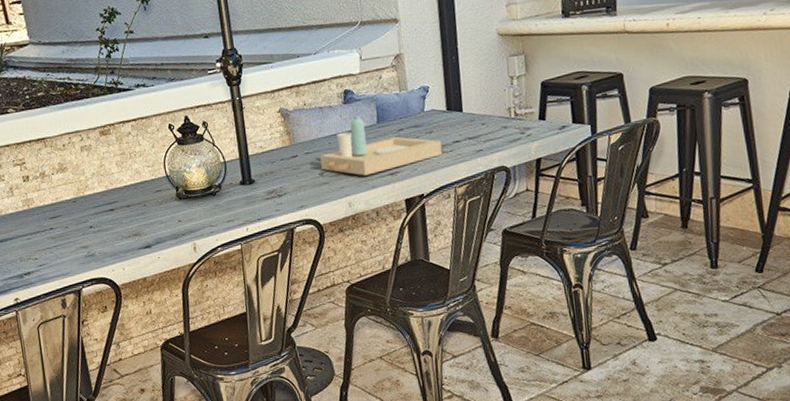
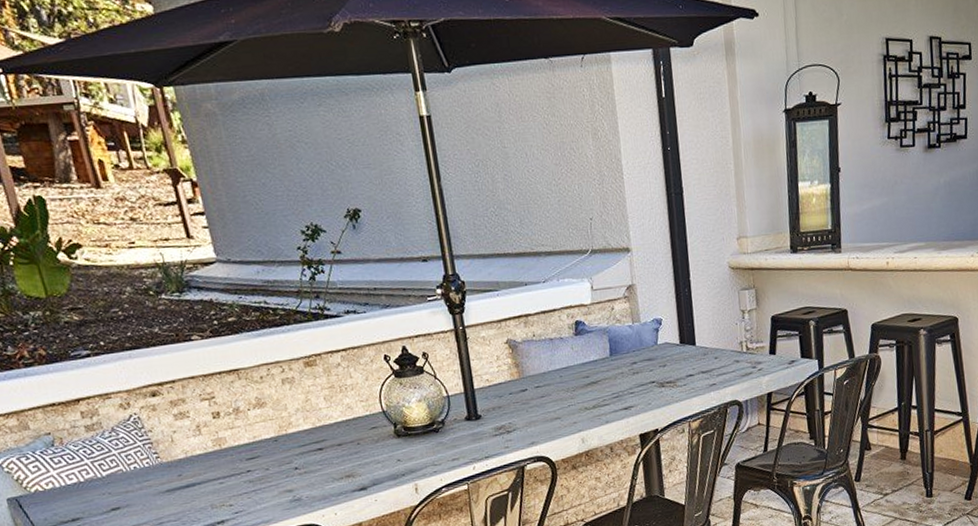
serving tray: present [320,114,442,176] -> none [551,346,676,411]

